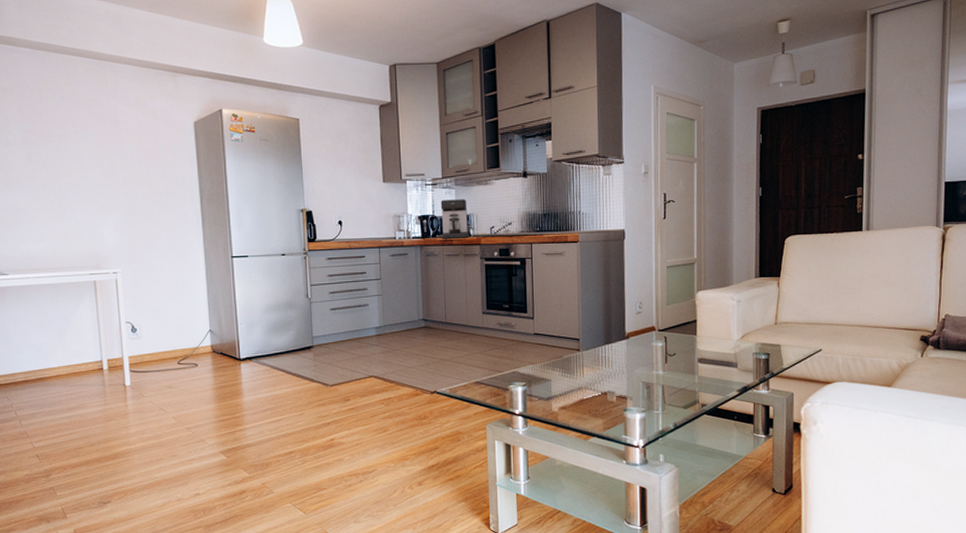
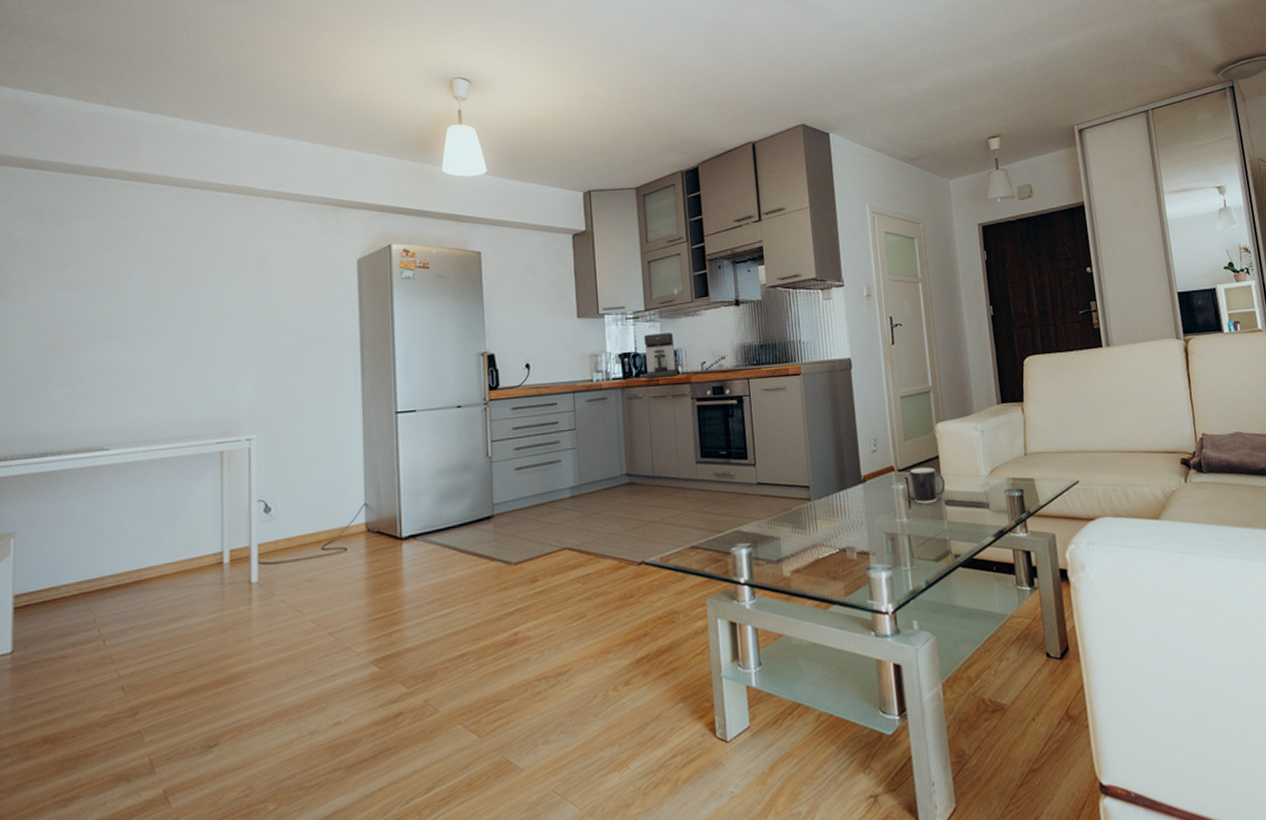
mug: none [668,329,699,360] -> present [909,466,945,504]

